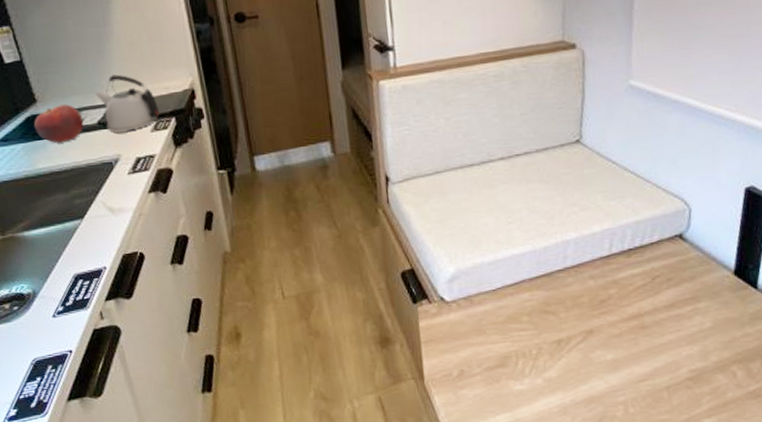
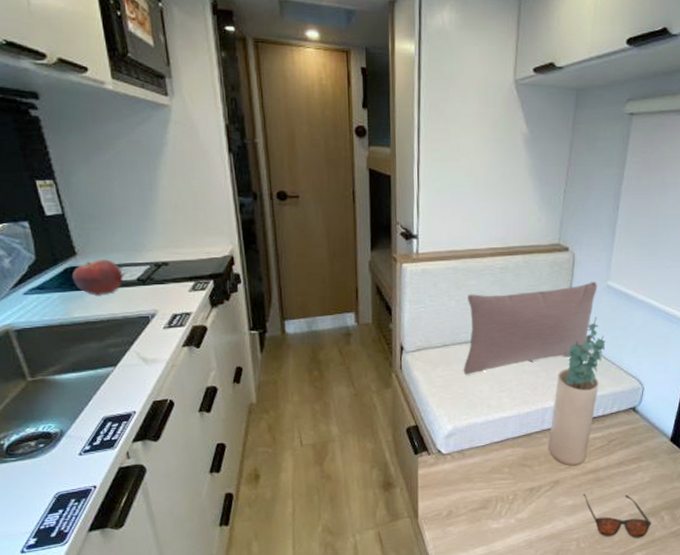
kettle: present [95,74,159,134] -> none [137,236,198,291]
pillow: none [458,82,617,206] -> present [463,282,597,375]
vase: none [574,125,636,311] -> present [548,317,606,466]
sunglasses: none [625,345,720,401] -> present [583,493,651,538]

